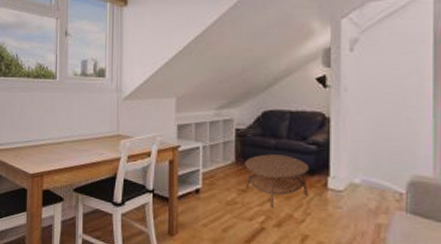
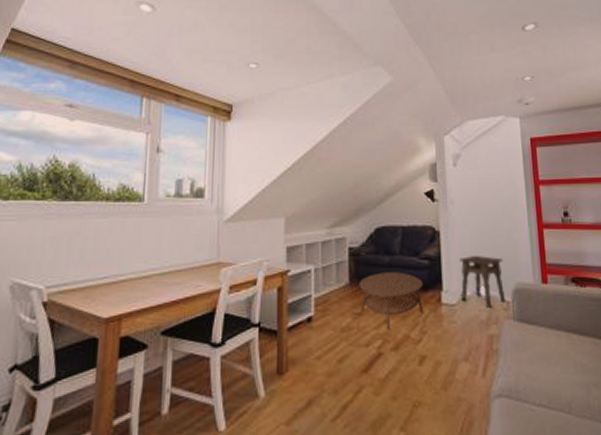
side table: none [349,145,400,197] -> present [459,256,506,308]

